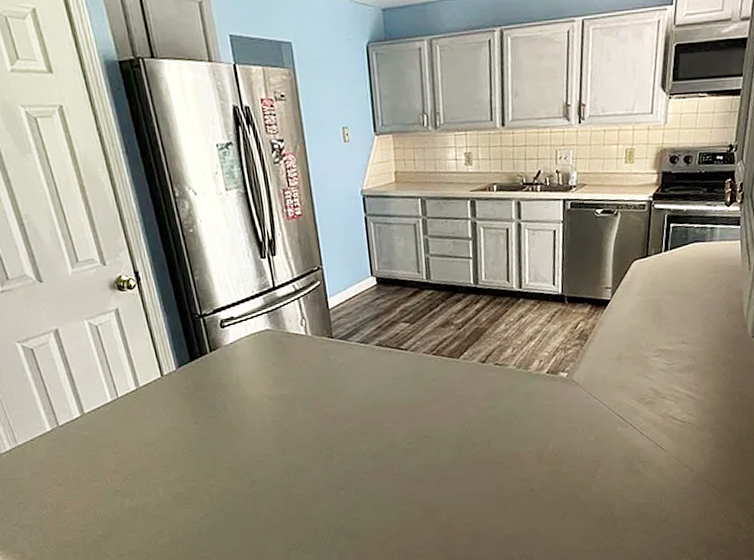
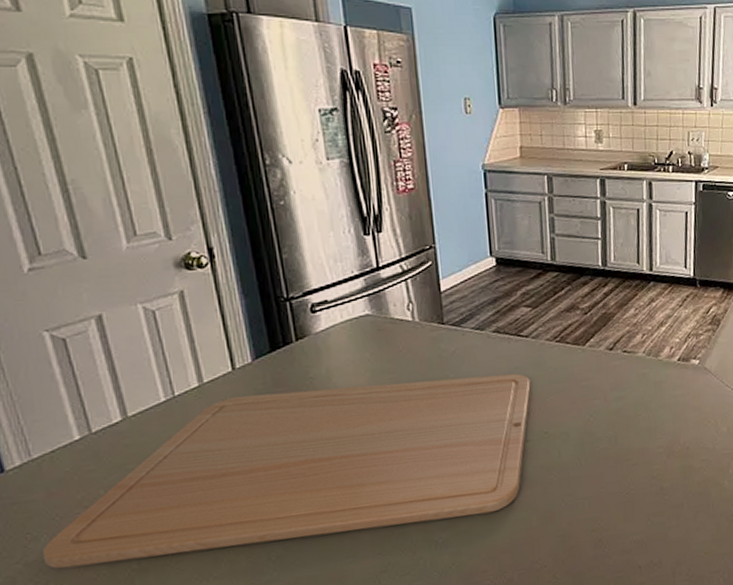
chopping board: none [32,382,412,532] -> present [41,373,531,569]

